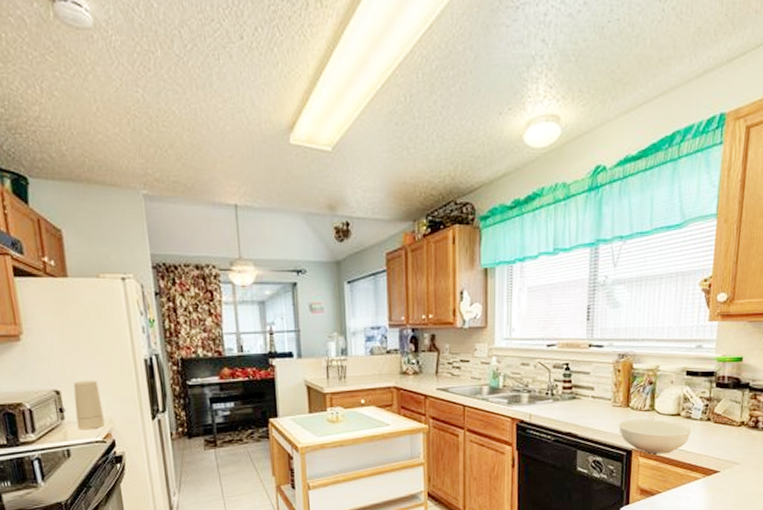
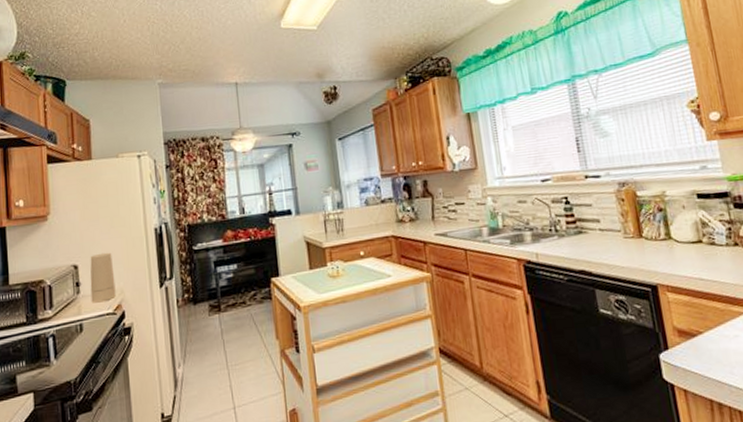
bowl: present [618,419,692,454] -> none [634,248,720,288]

